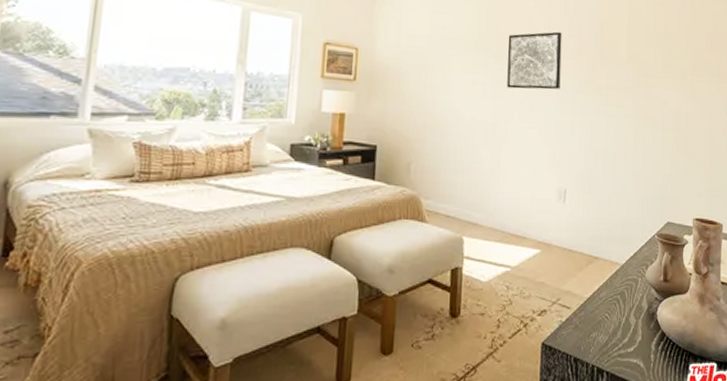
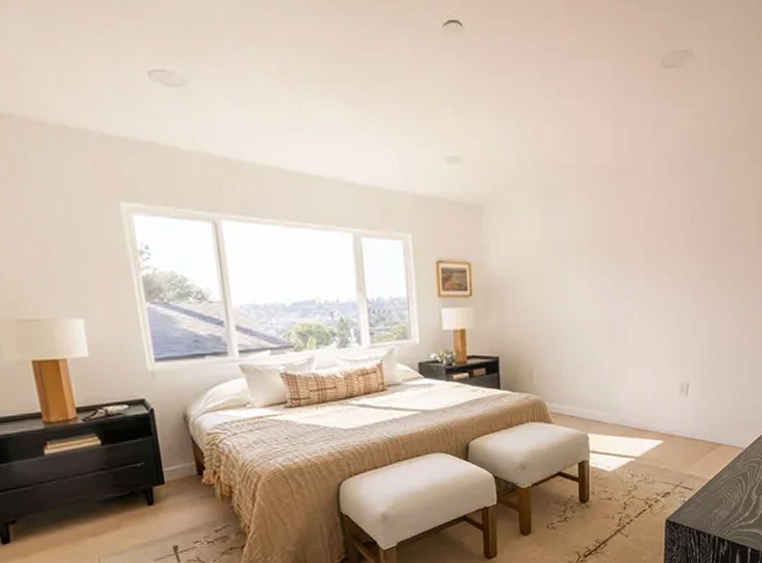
wall art: present [507,31,562,90] -> none [624,221,684,288]

